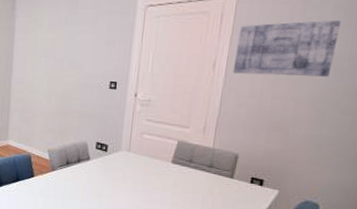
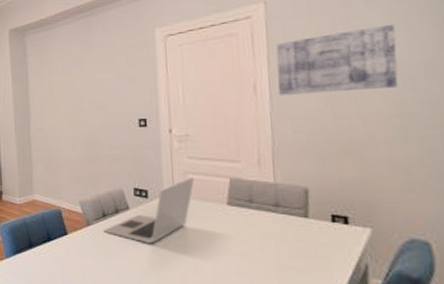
laptop: none [65,137,149,190] -> present [103,177,195,243]

